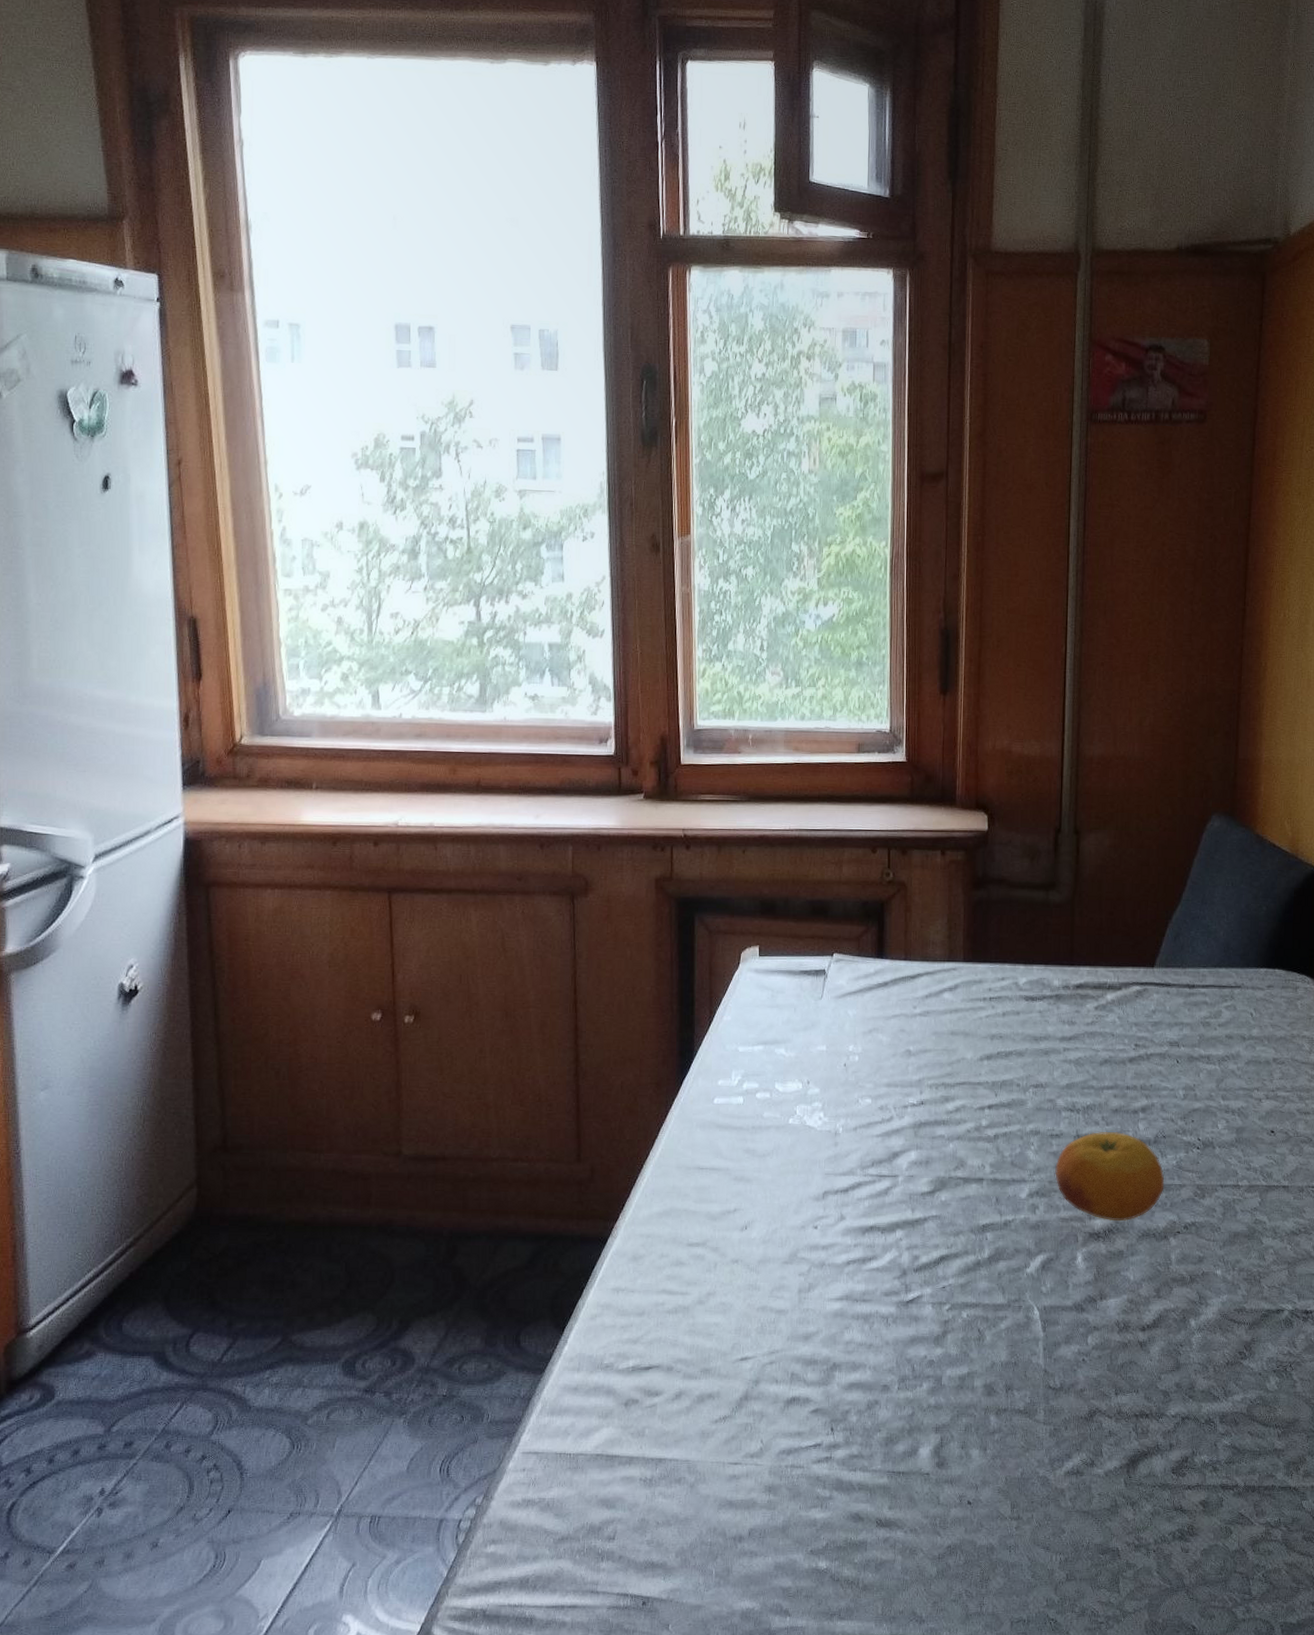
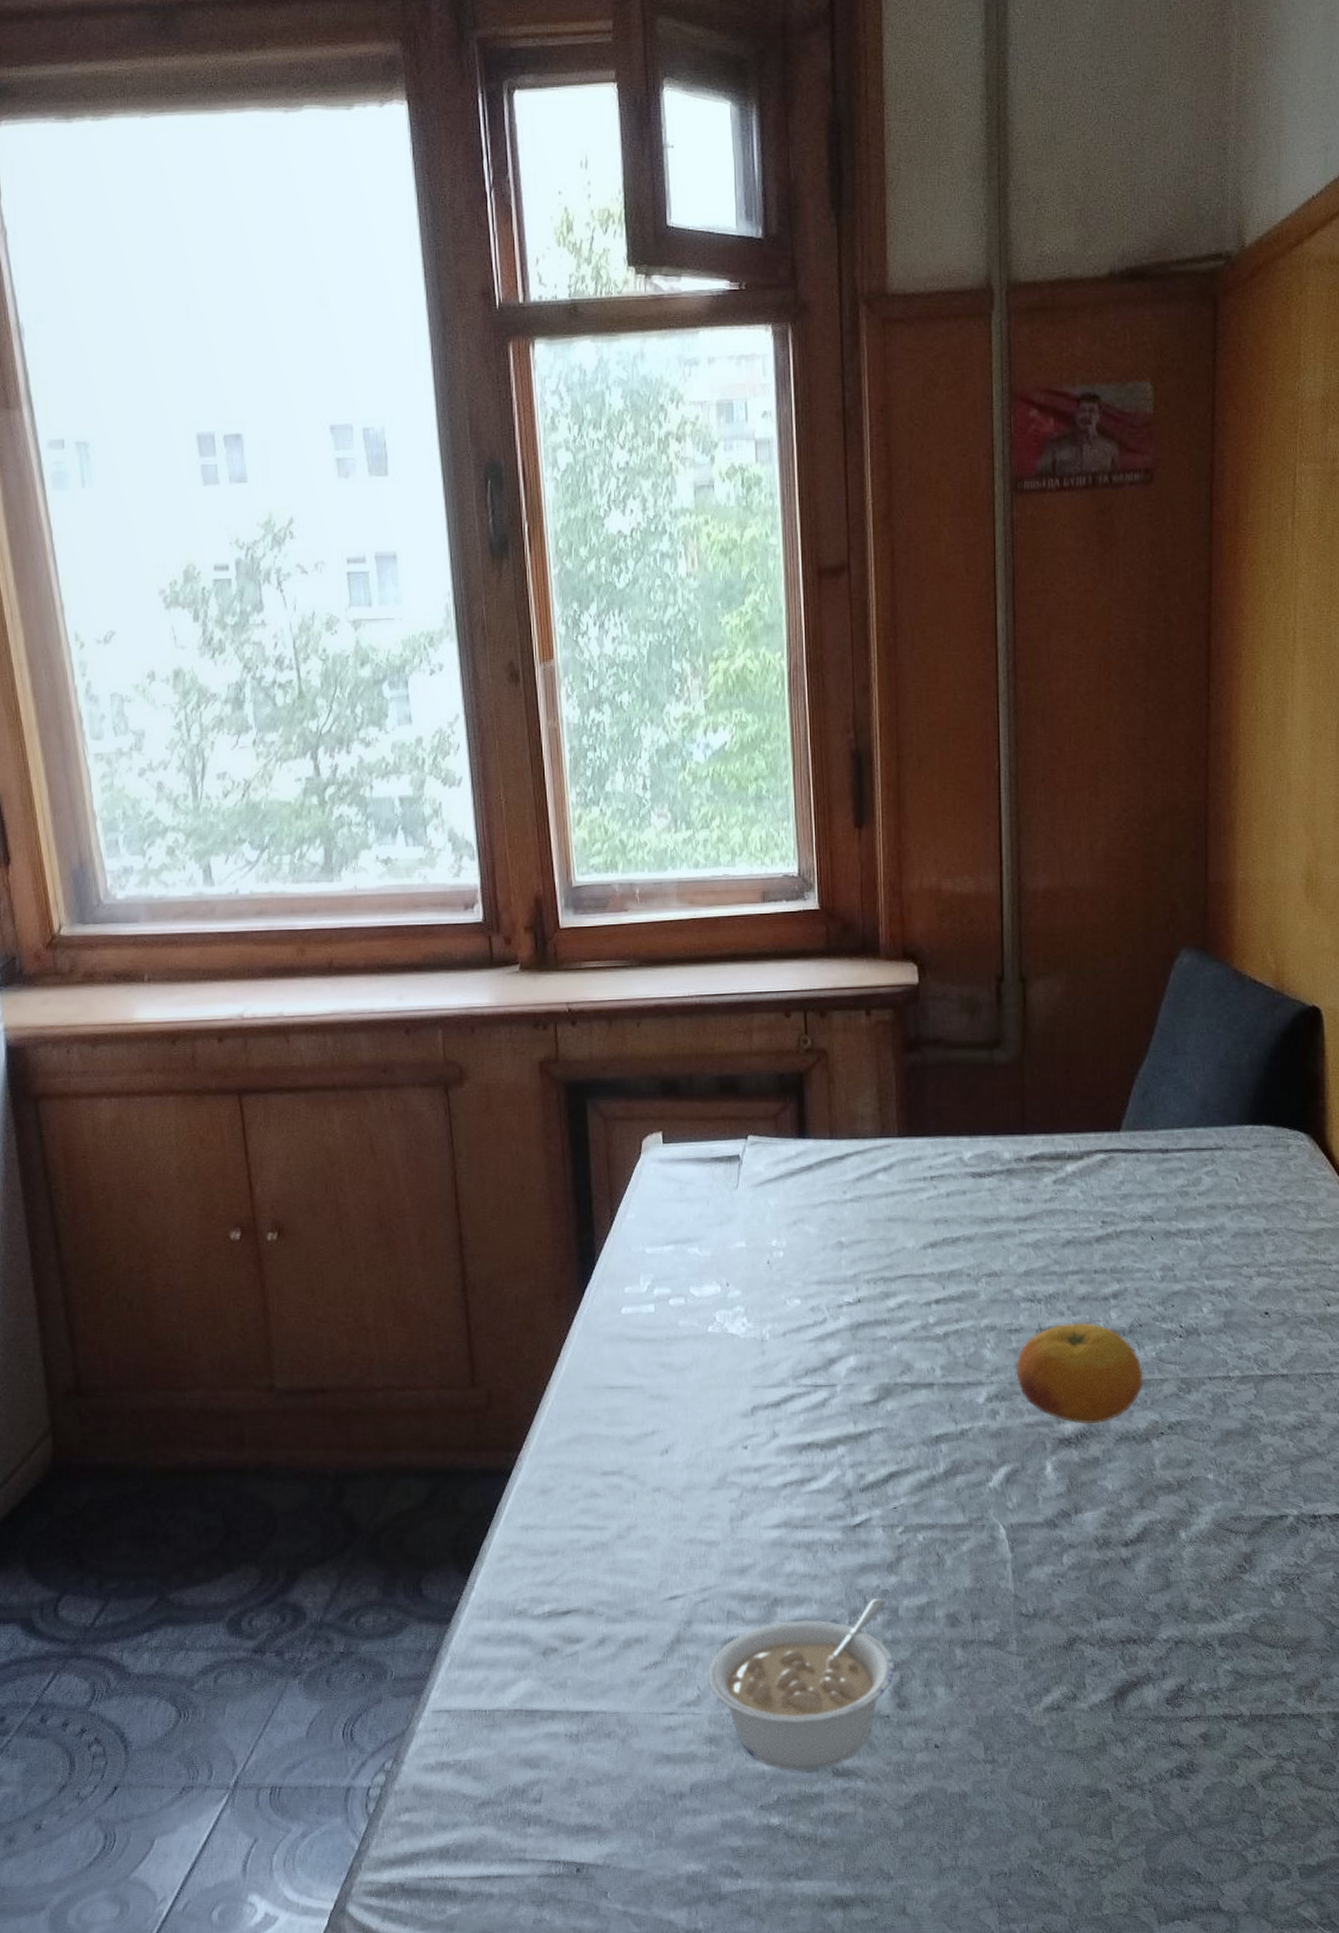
legume: none [771,1368,937,1521] -> present [708,1599,896,1772]

